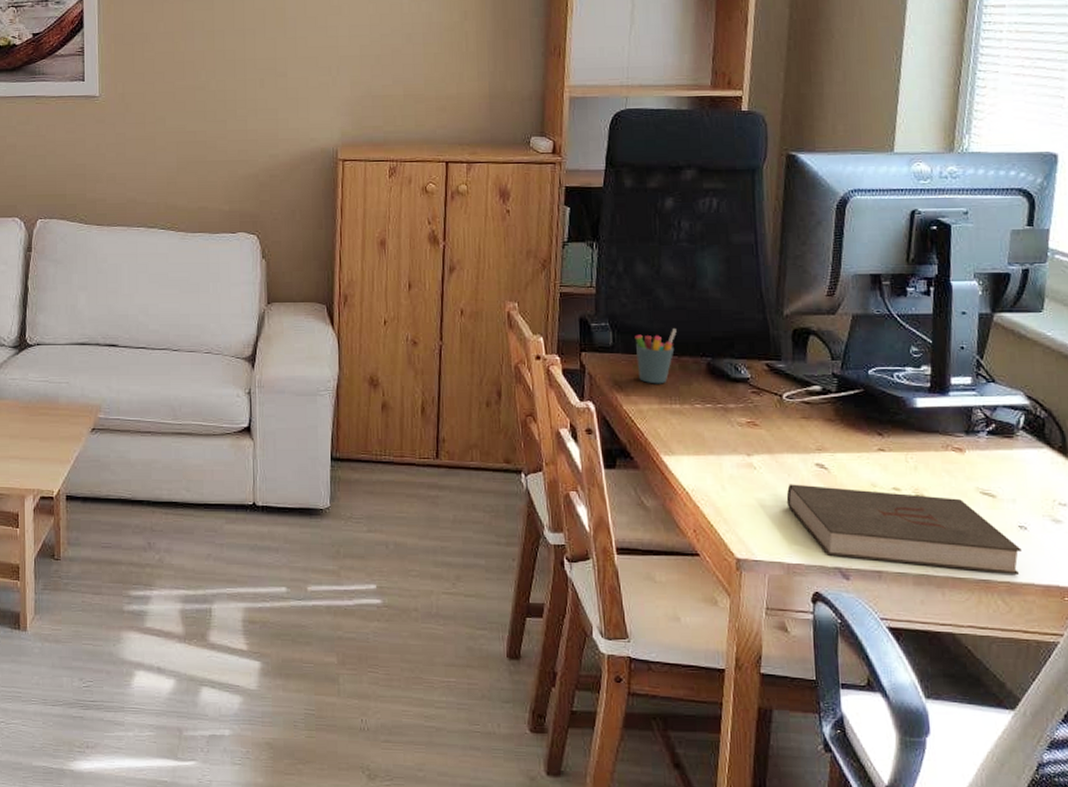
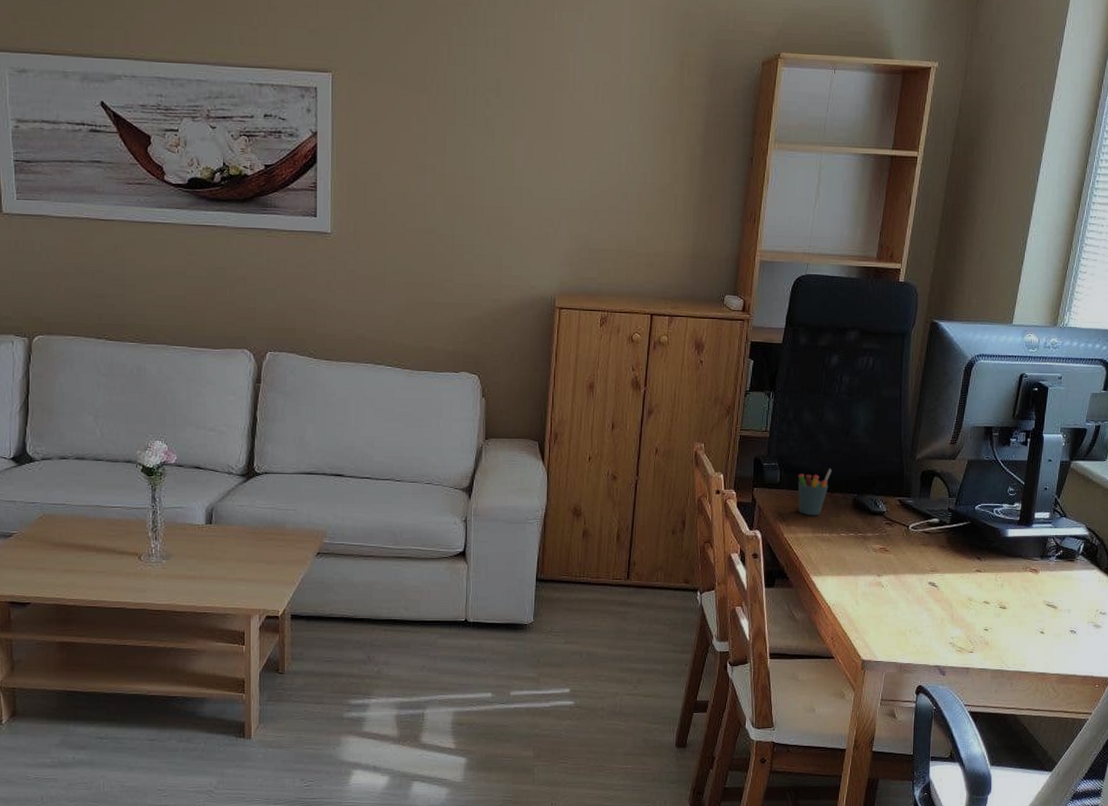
book: present [786,484,1022,576] -> none [904,599,1070,669]

